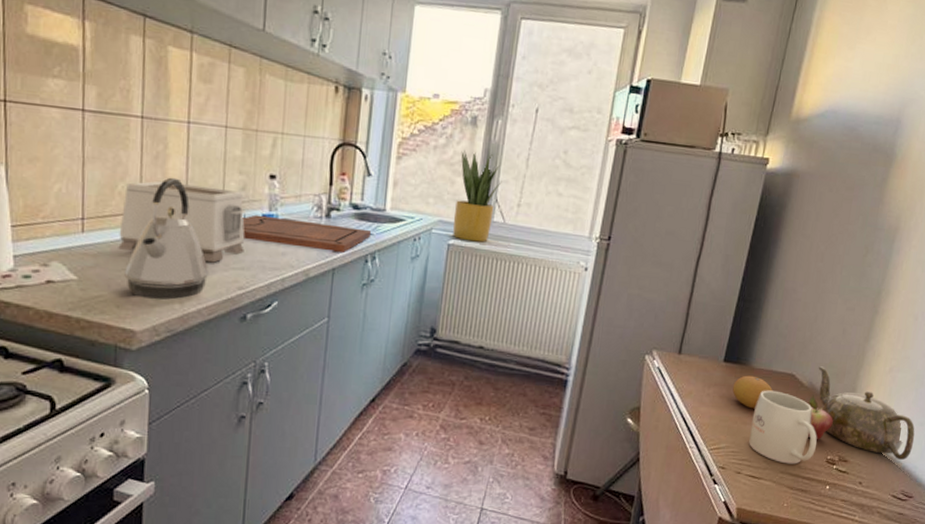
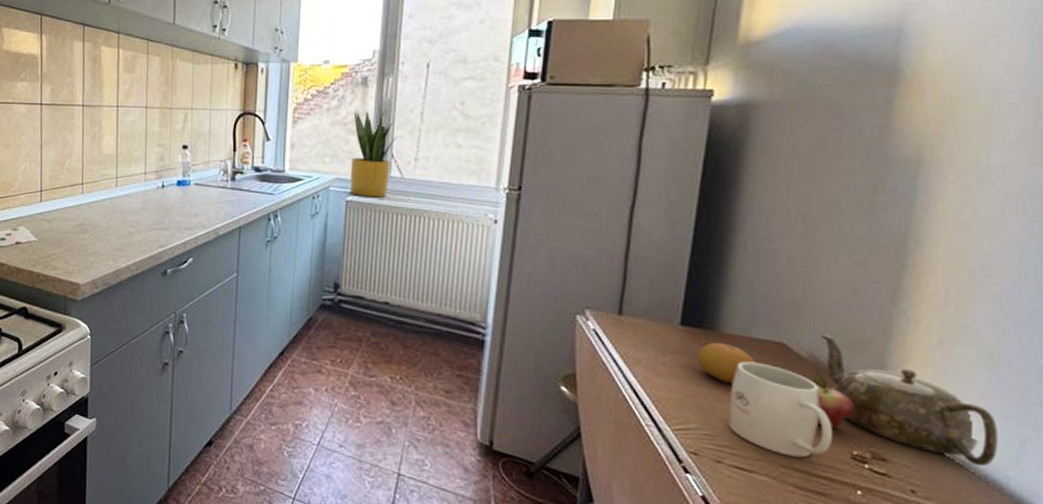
toaster: present [118,180,247,263] -> none [66,156,165,224]
kettle: present [124,177,210,301] -> none [71,153,136,258]
cutting board: present [242,214,372,252] -> none [161,181,273,212]

